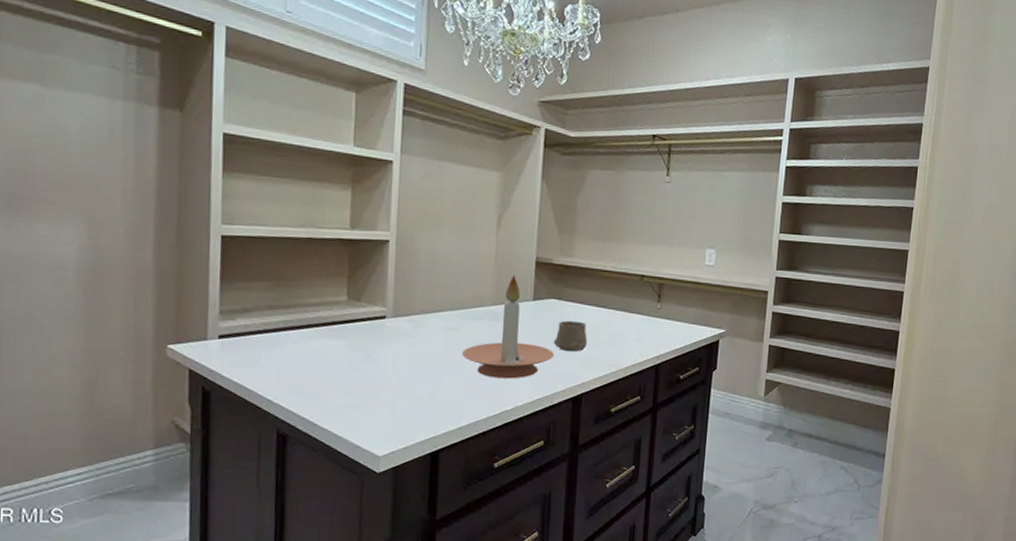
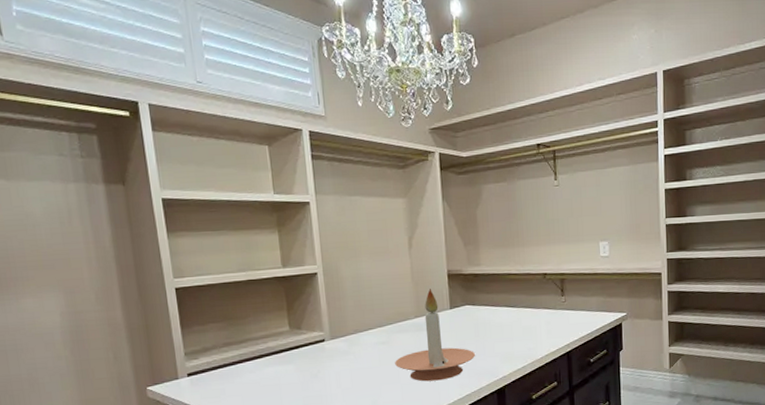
cup: present [553,320,587,352] -> none [473,322,503,351]

